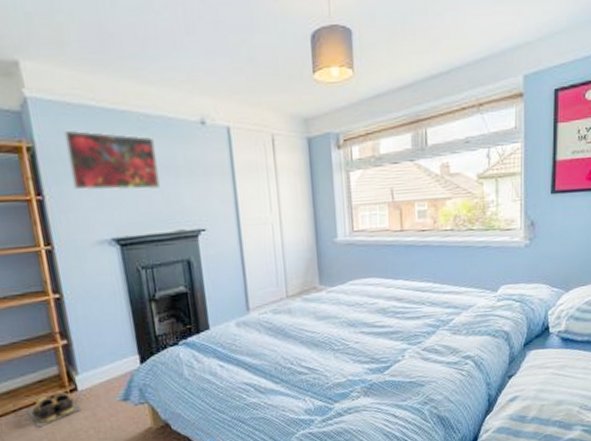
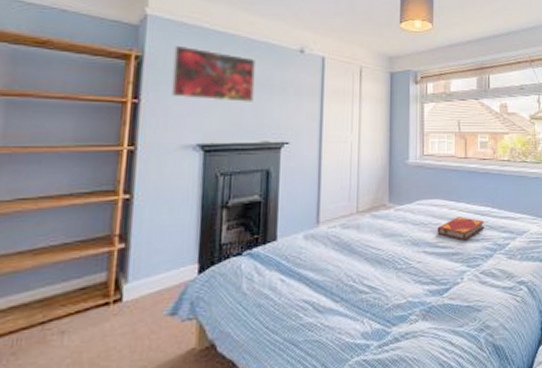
shoes: present [27,392,81,428] -> none [57,302,121,345]
hardback book: none [373,294,426,319] -> present [437,217,485,241]

